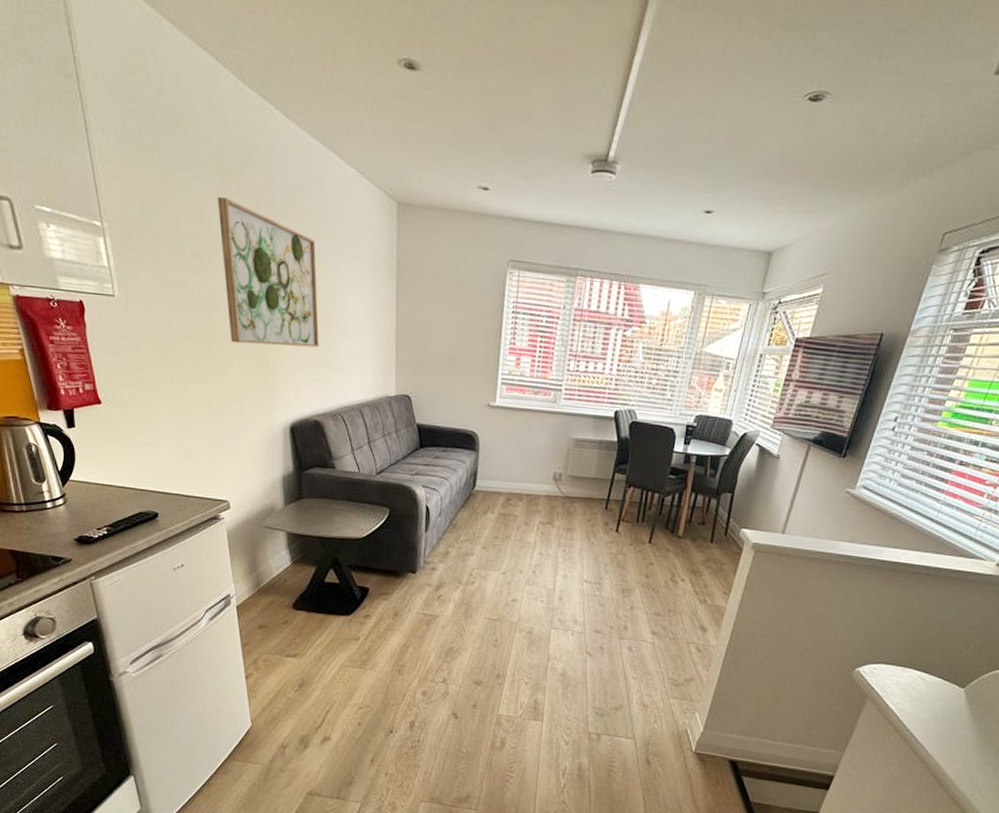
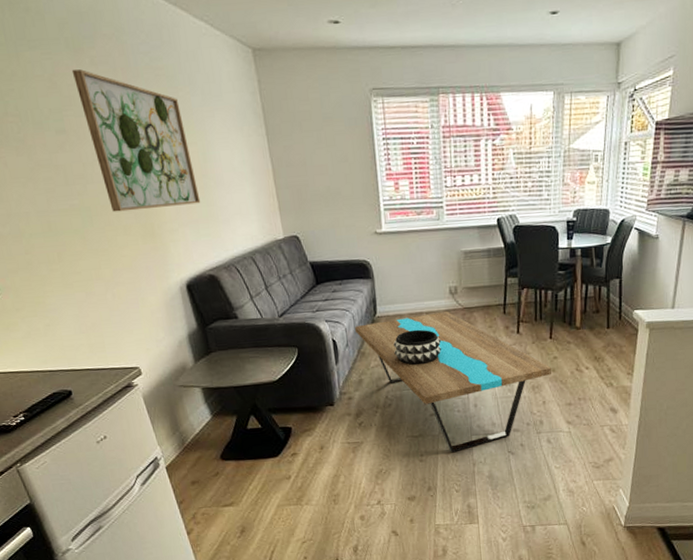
coffee table: none [451,496,646,643] -> present [355,311,552,453]
decorative bowl: none [486,510,536,548] -> present [393,329,441,366]

